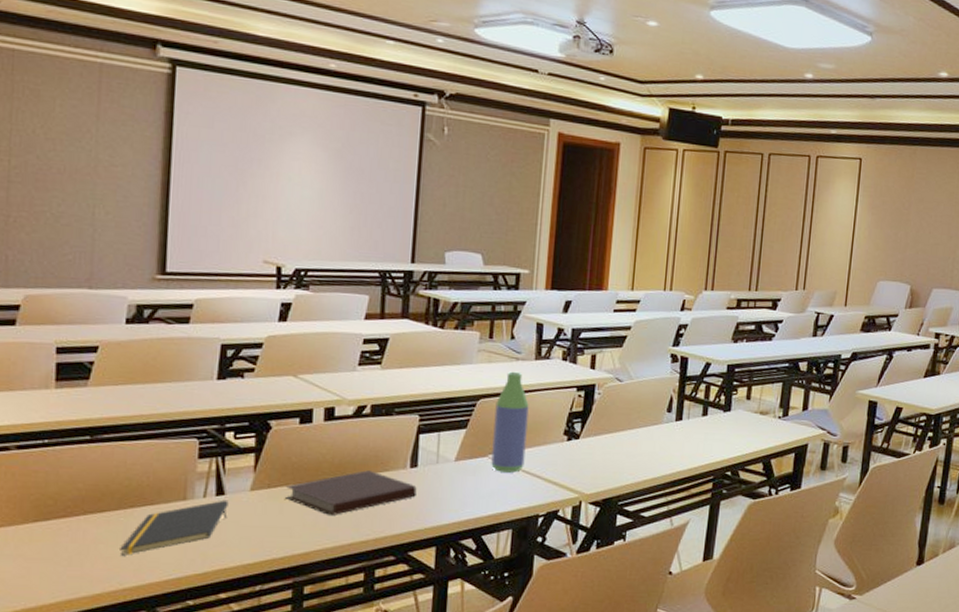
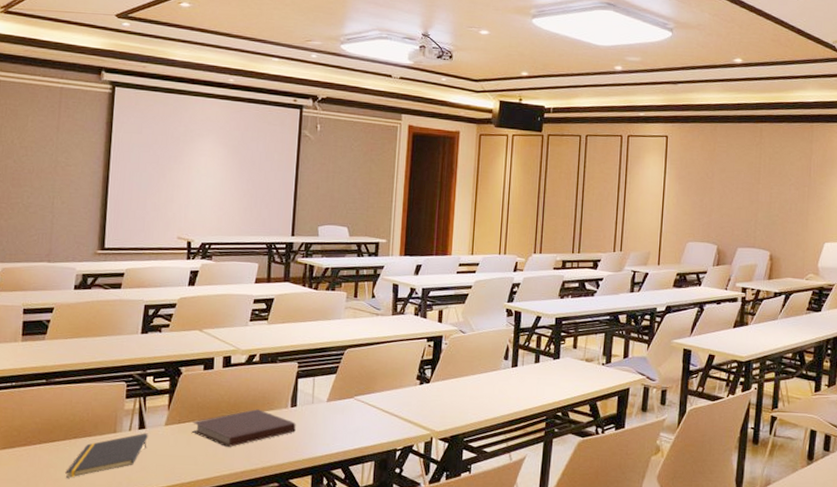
bottle: present [491,371,529,473] -> none [356,325,387,412]

